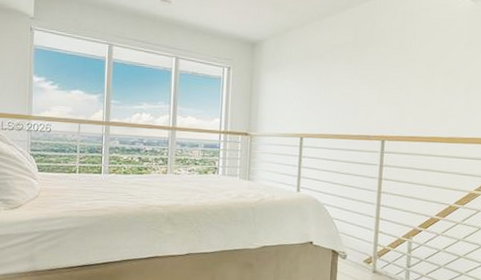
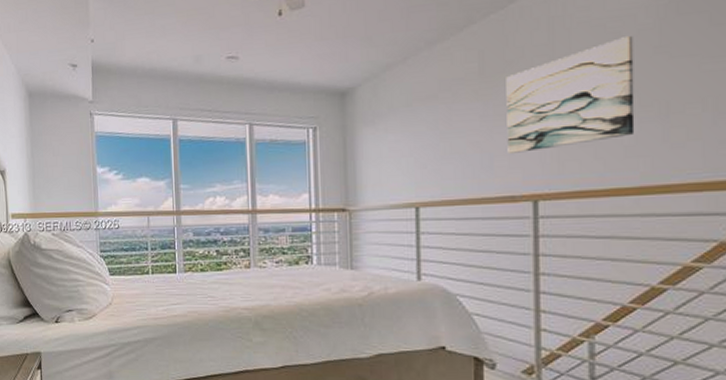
wall art: none [368,33,454,105] -> present [506,35,635,153]

